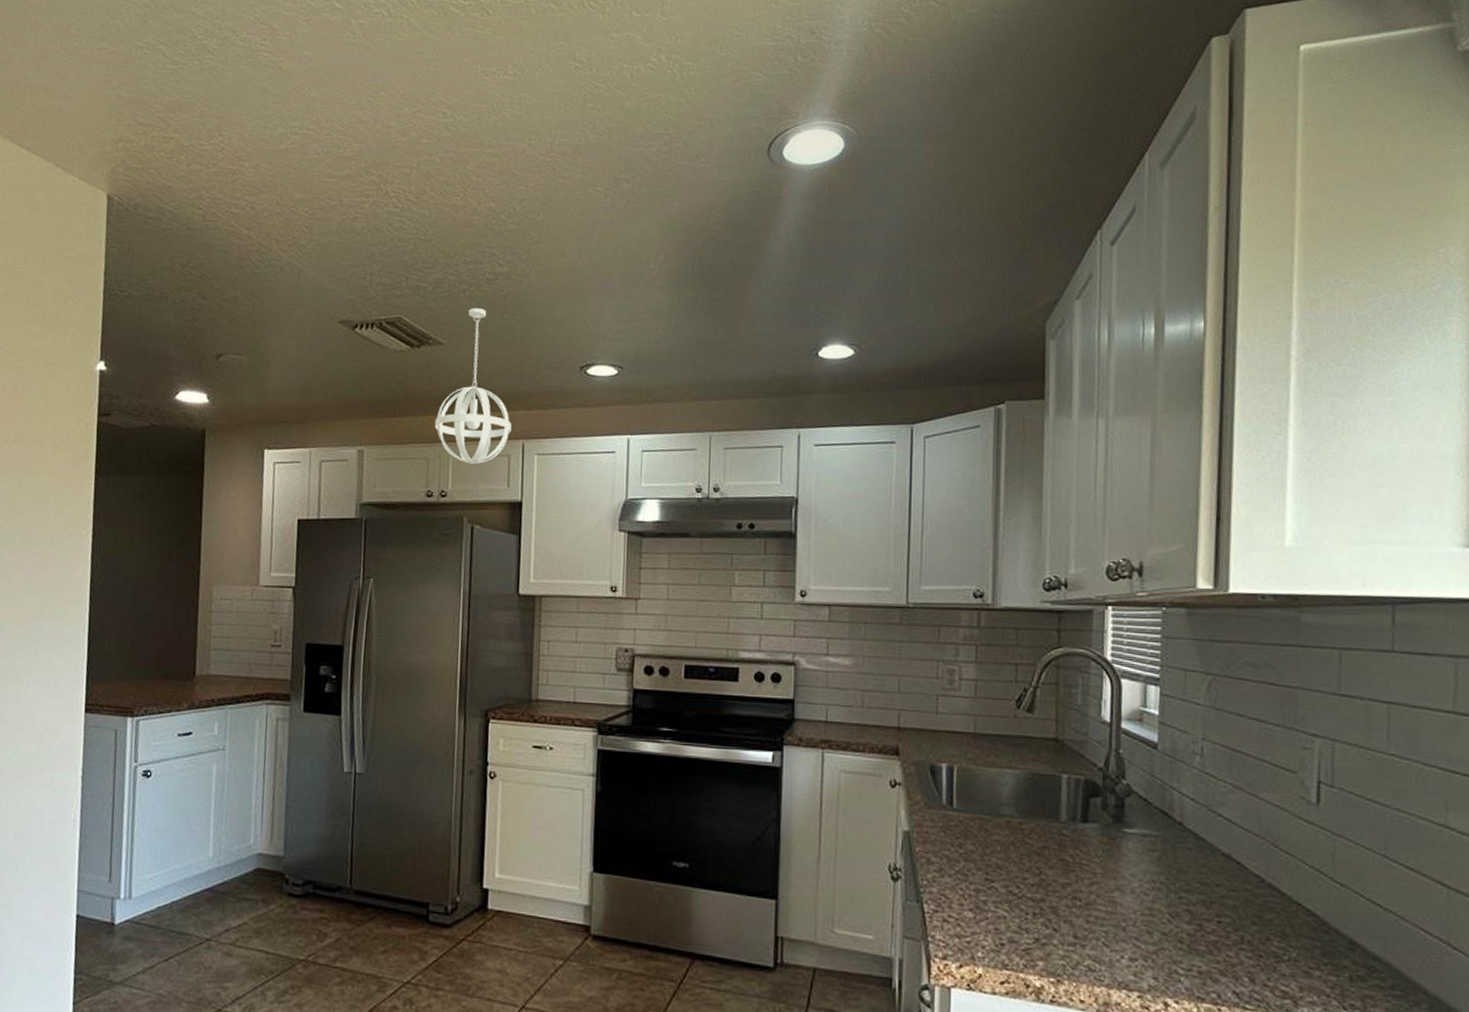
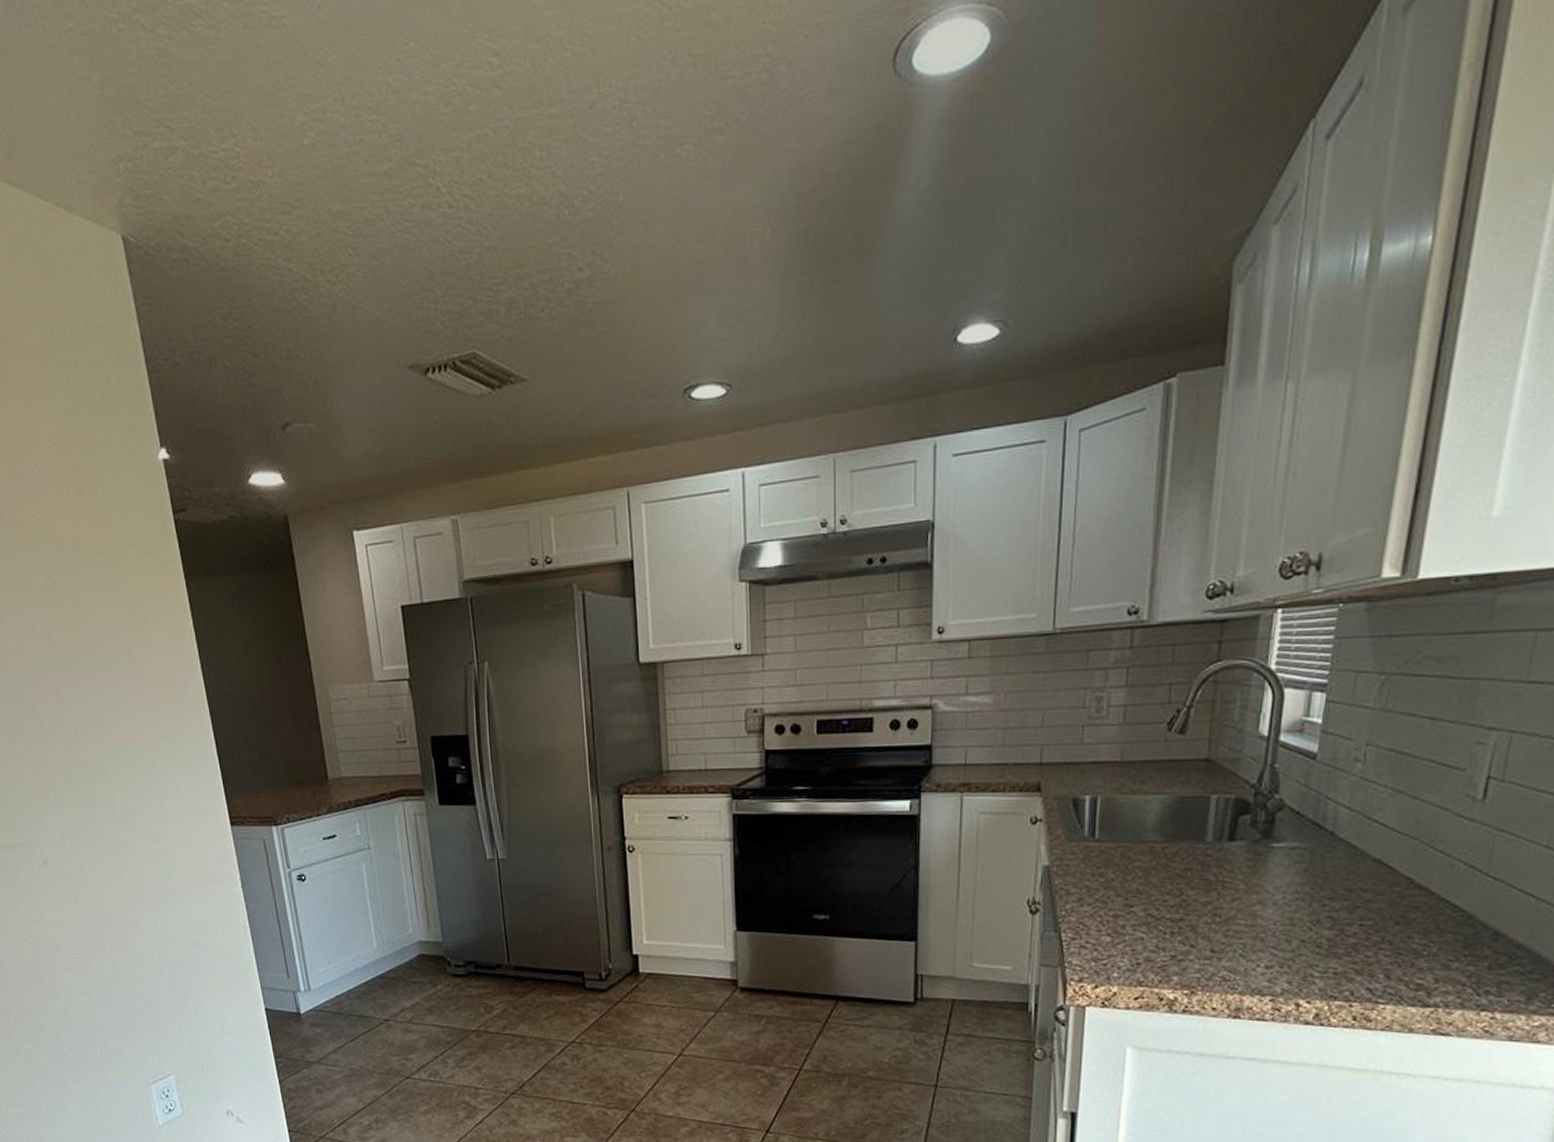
pendant light: present [434,308,511,465] -> none [529,329,613,523]

